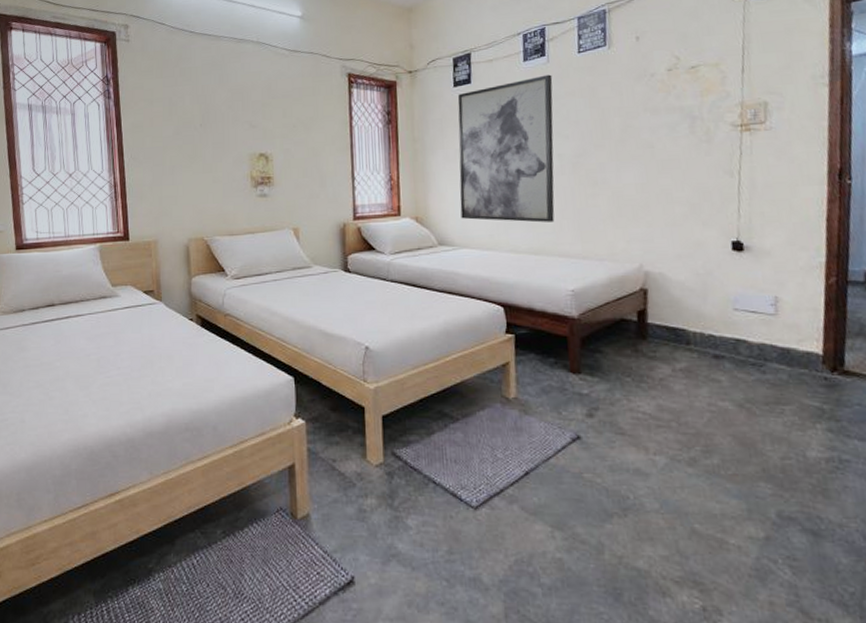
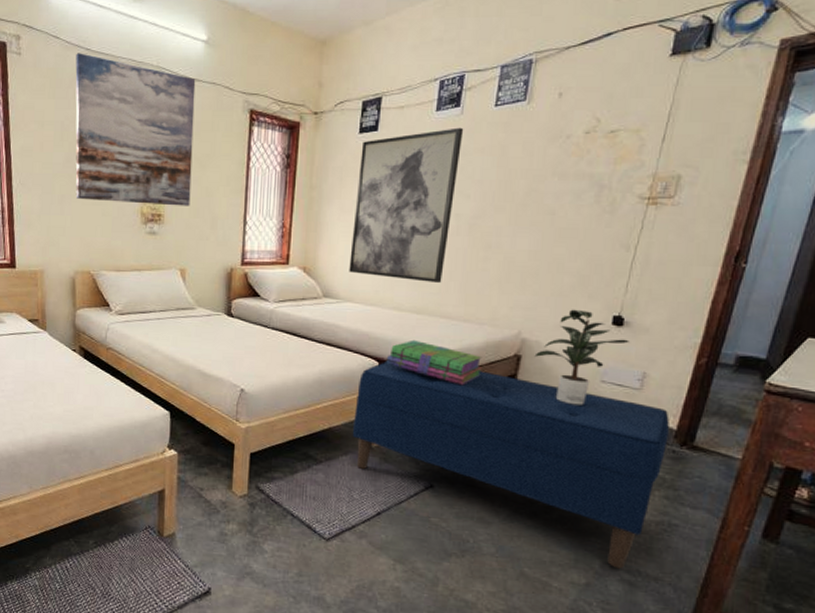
wall art: none [181,35,298,169] -> present [75,53,196,206]
bench: none [486,306,818,517] -> present [352,362,669,569]
stack of books: none [510,281,610,325] -> present [386,339,482,386]
potted plant: none [660,238,754,337] -> present [534,309,629,405]

